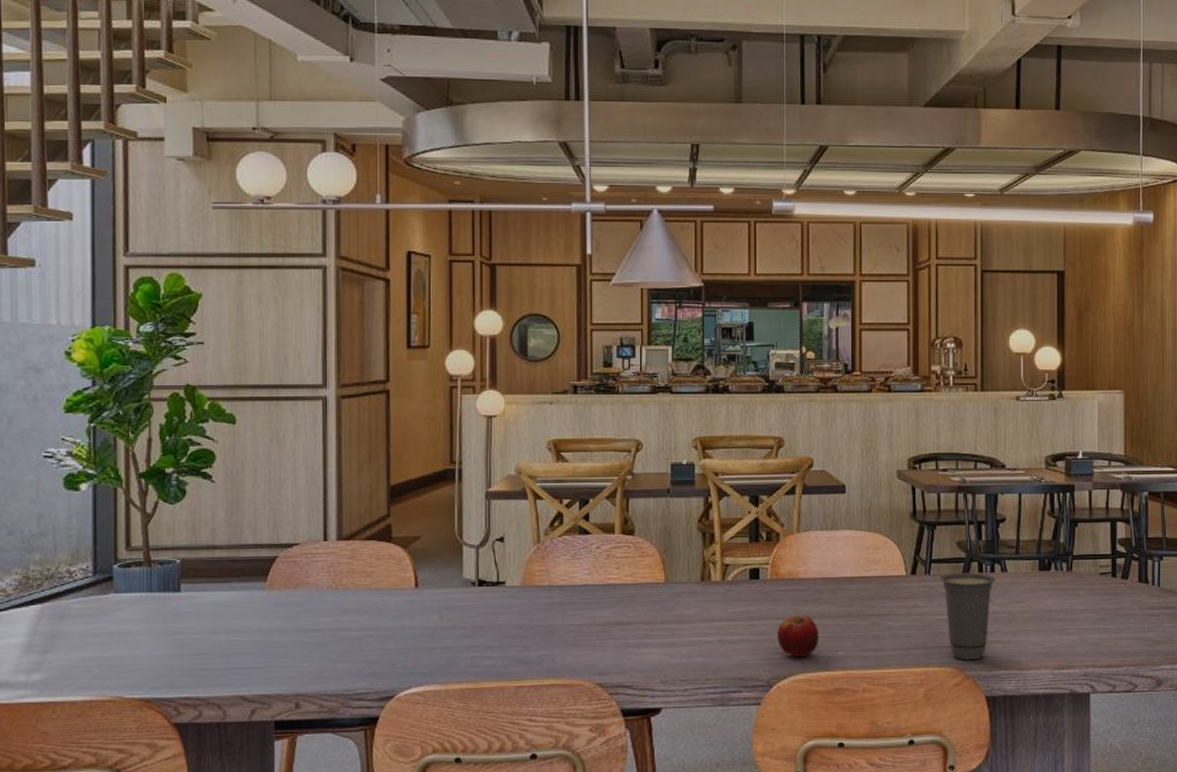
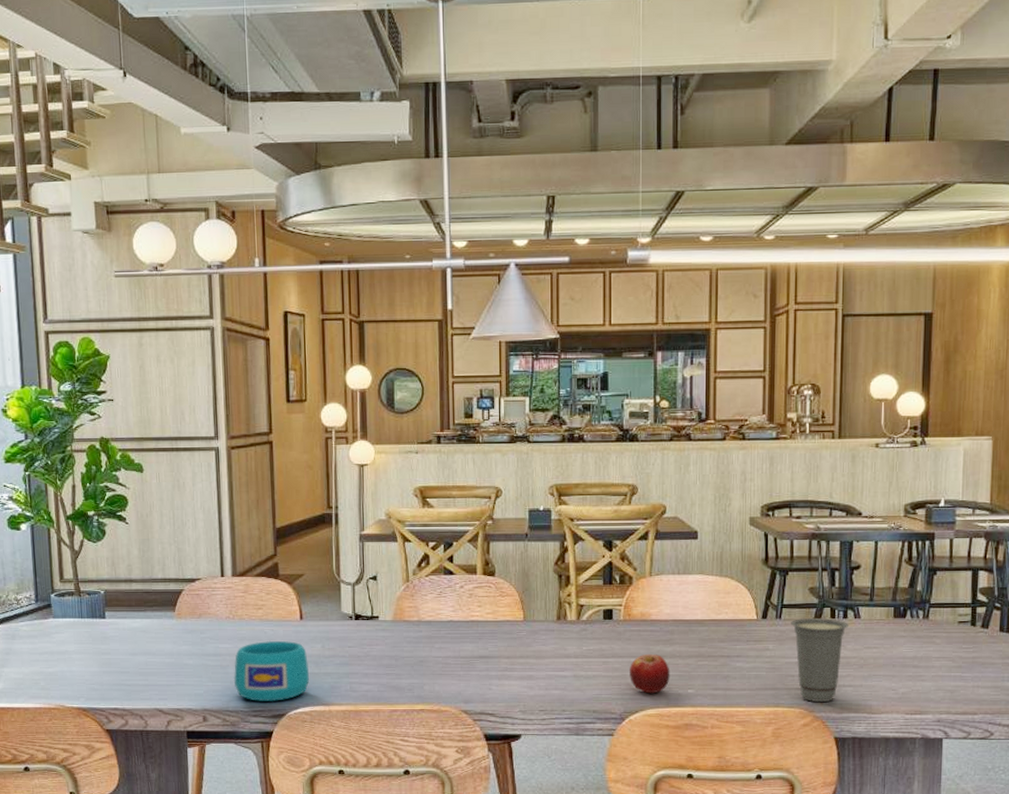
cup: none [334,612,423,683] -> present [233,640,309,701]

